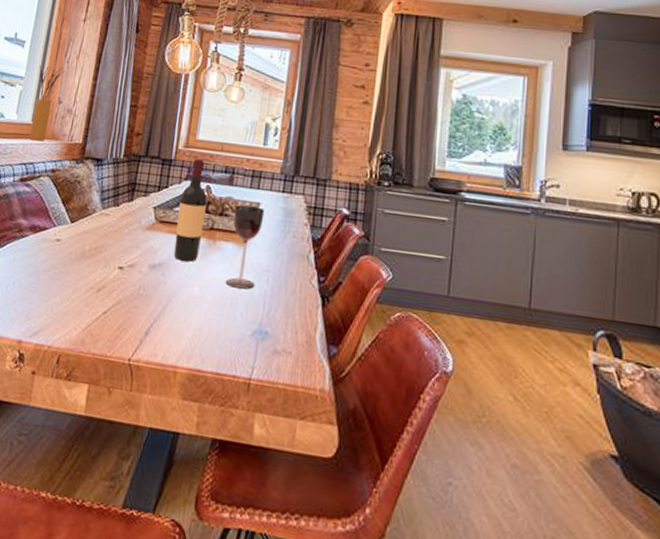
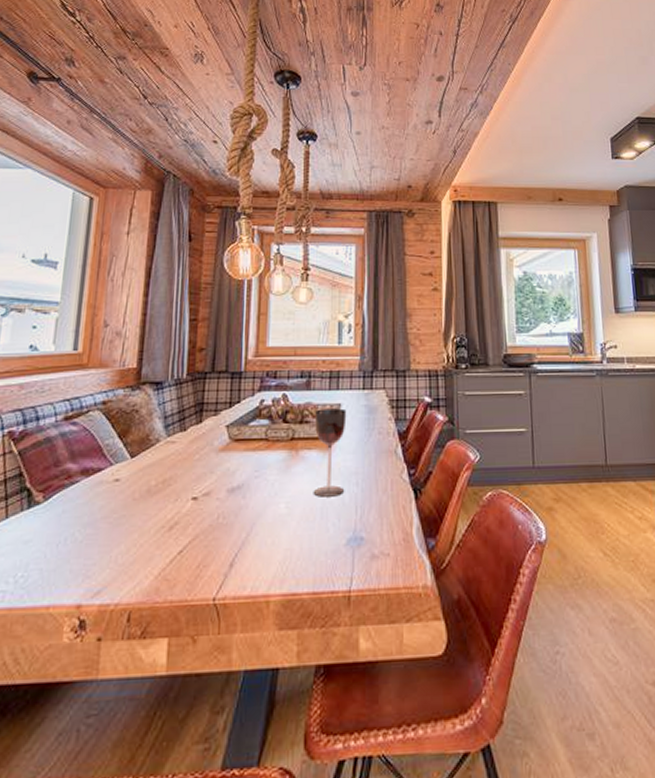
vase: present [29,65,65,142] -> none [71,285,109,372]
wine bottle: present [173,159,208,262] -> none [253,367,285,478]

